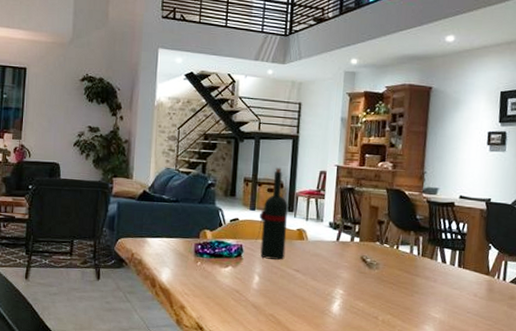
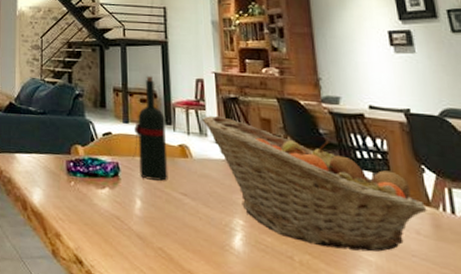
fruit basket: none [320,203,486,311] -> present [202,115,427,252]

